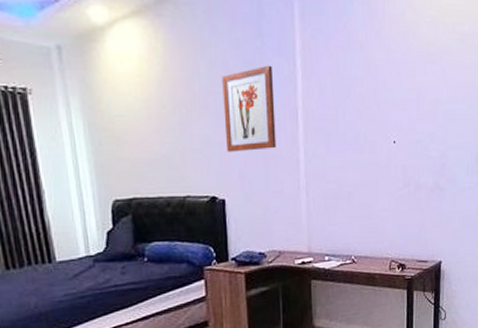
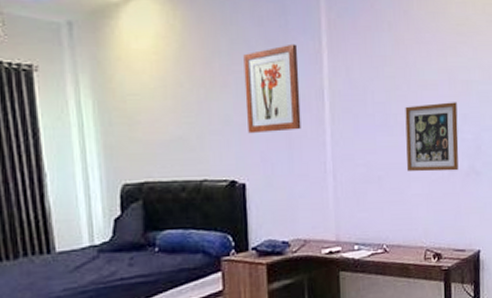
picture frame: none [374,121,425,188] -> present [405,102,459,172]

